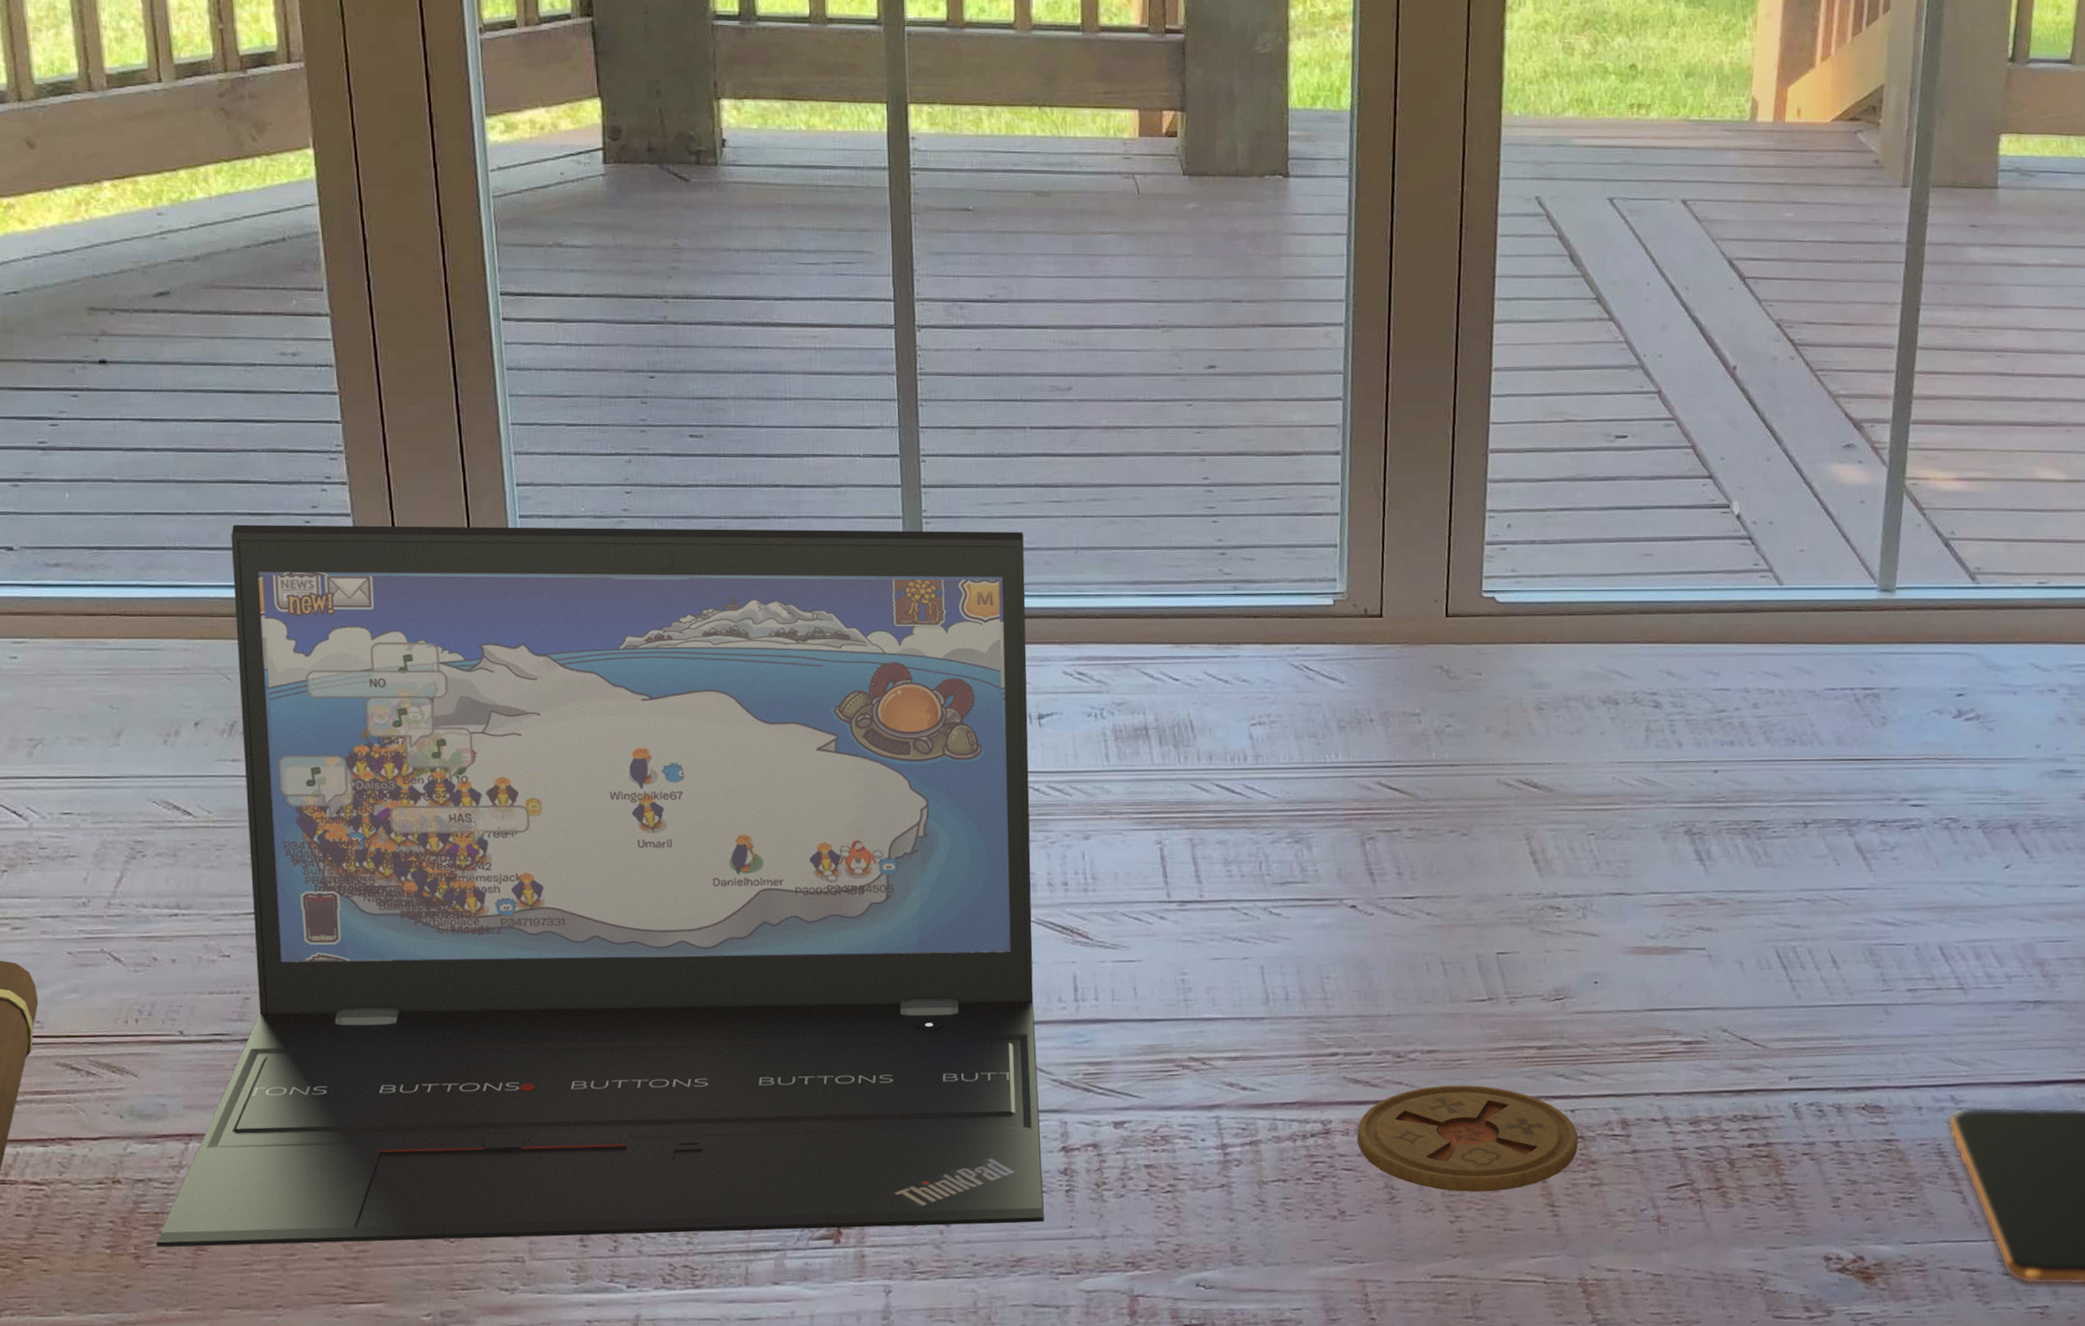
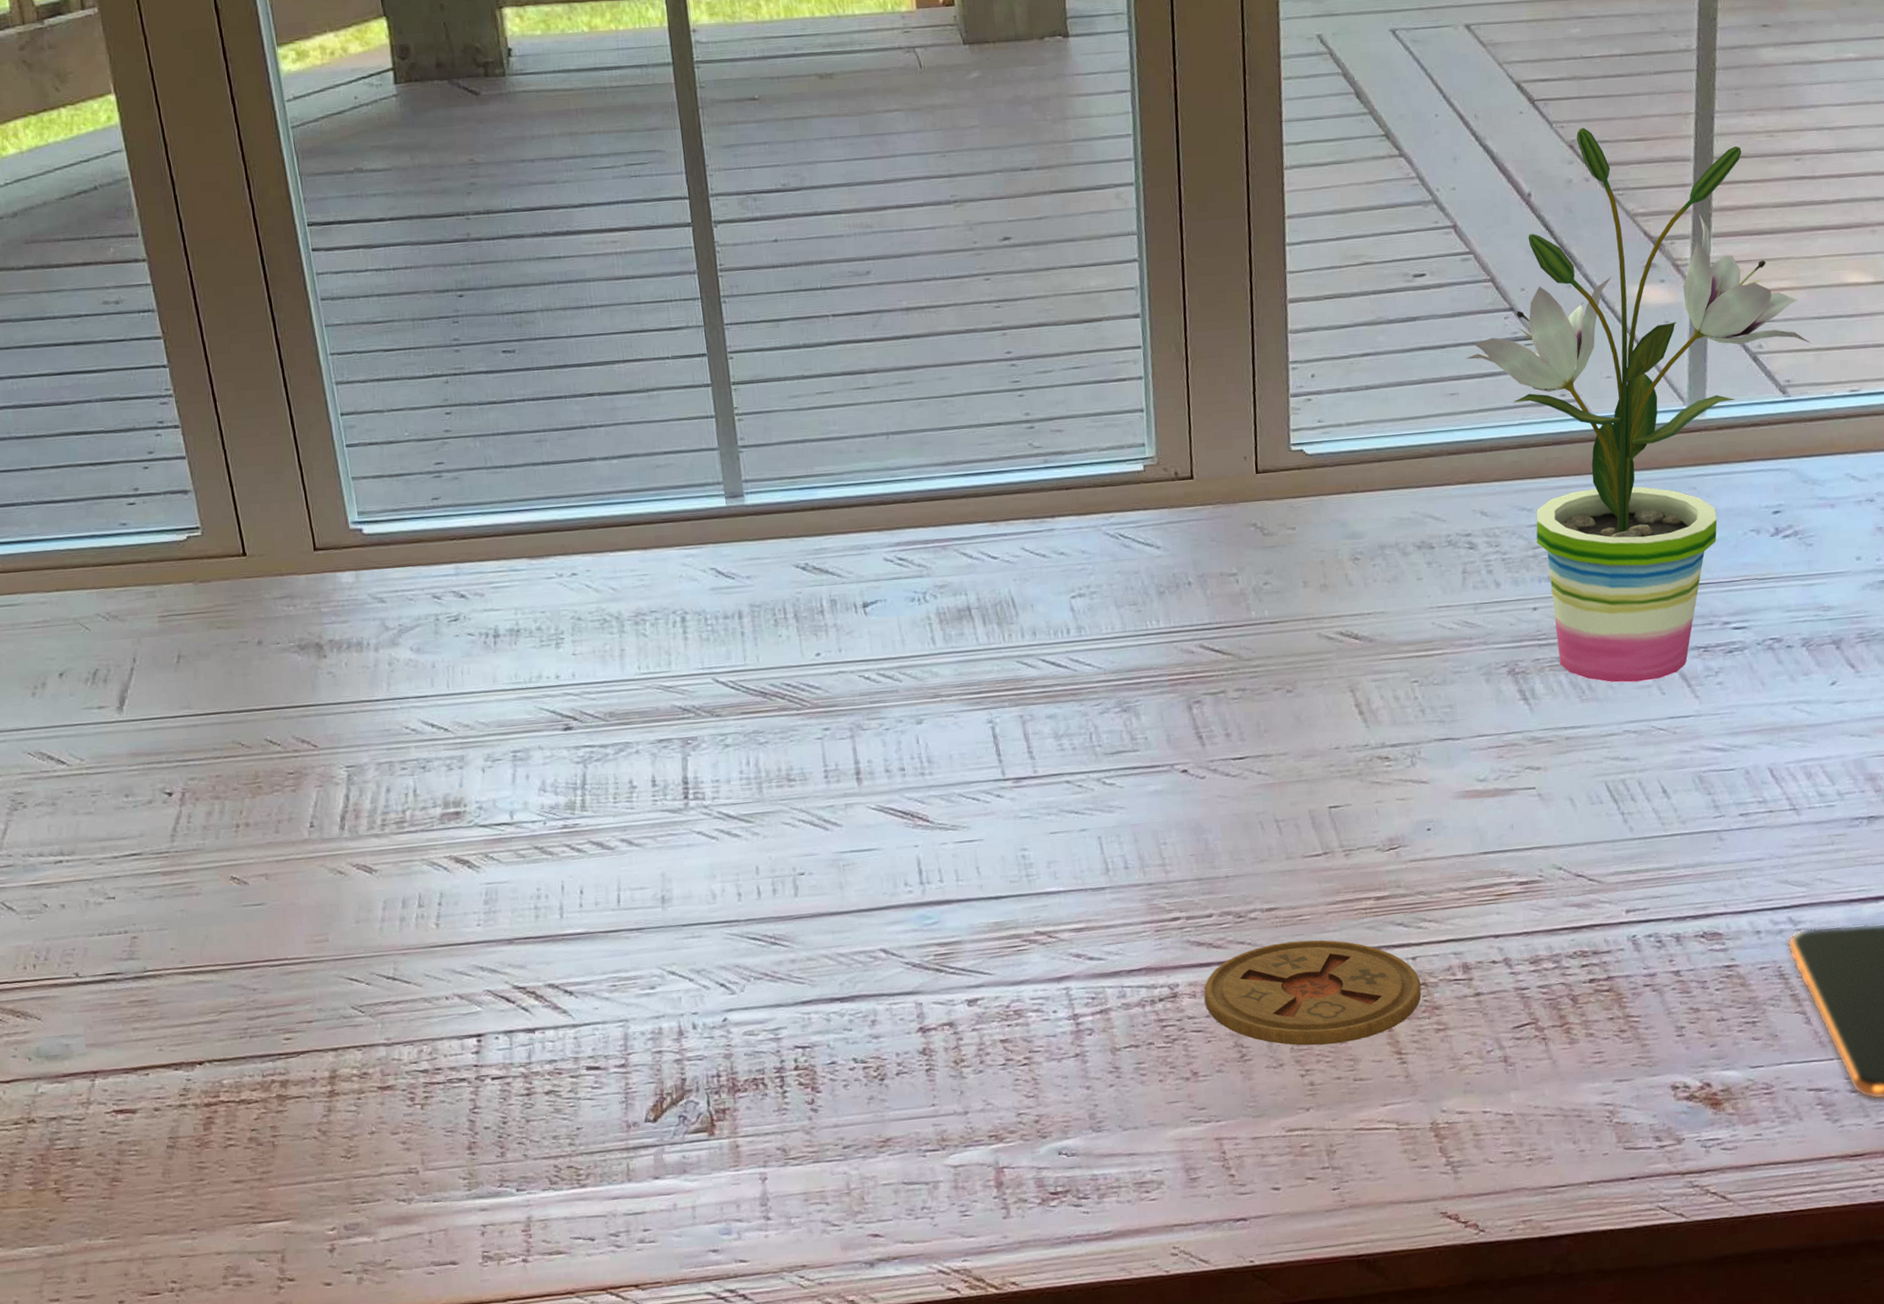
laptop: present [156,524,1044,1248] -> none [74,421,908,1181]
potted plant: none [1662,308,2003,851] -> present [1465,127,1812,683]

